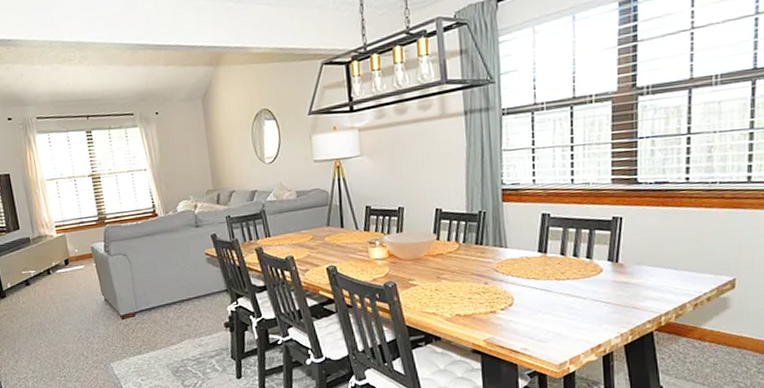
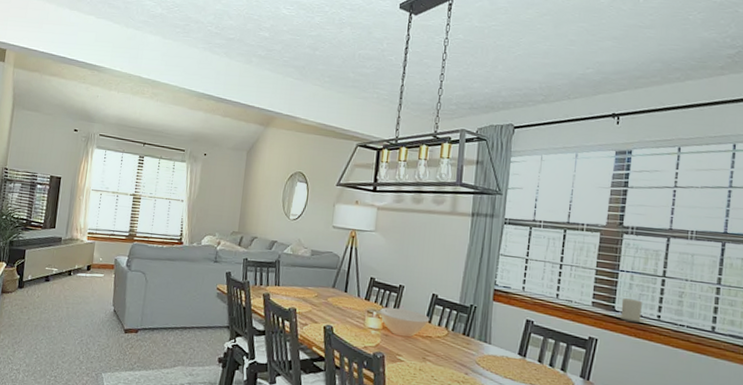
candle: none [639,165,674,192] -> present [615,298,646,324]

